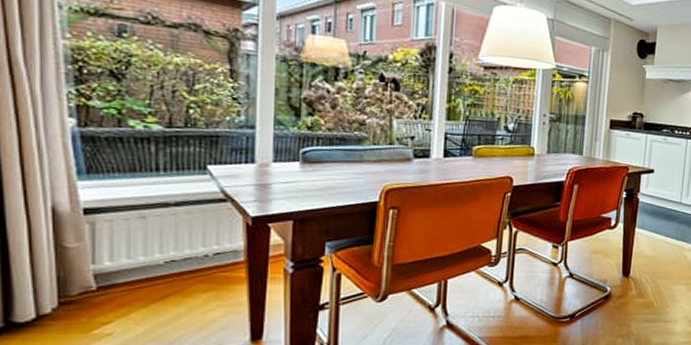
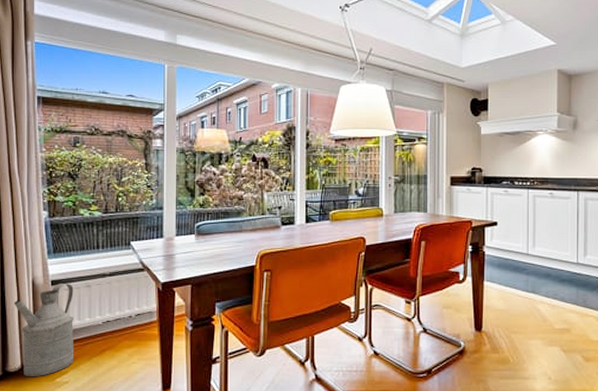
watering can: none [21,213,122,329] -> present [13,284,75,377]

